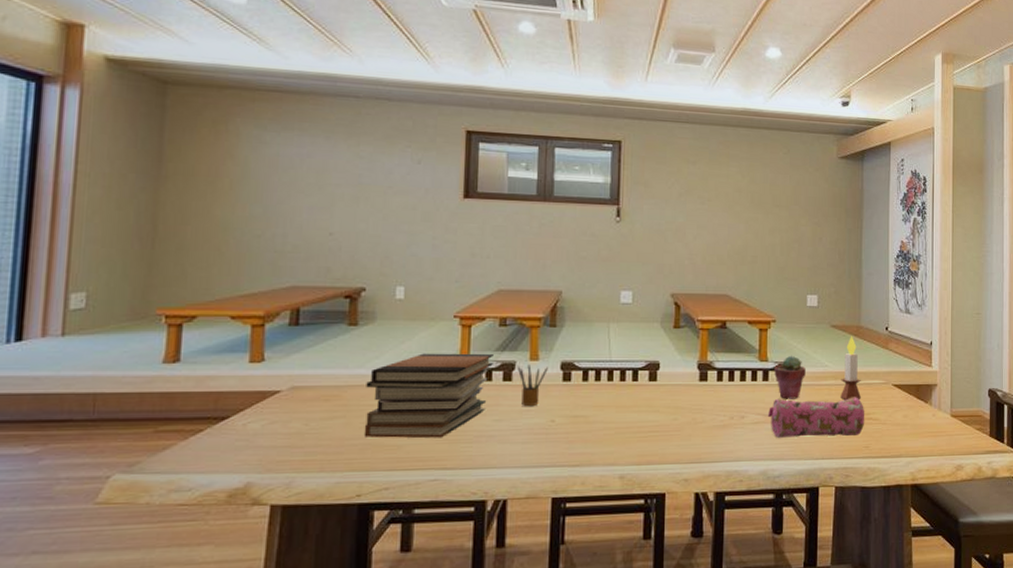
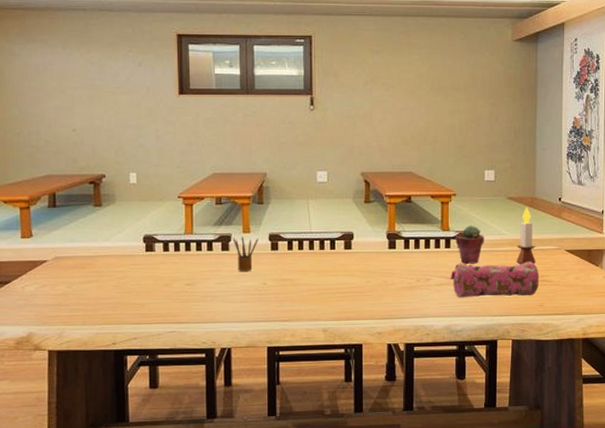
book stack: present [364,353,493,439] -> none [112,227,213,298]

